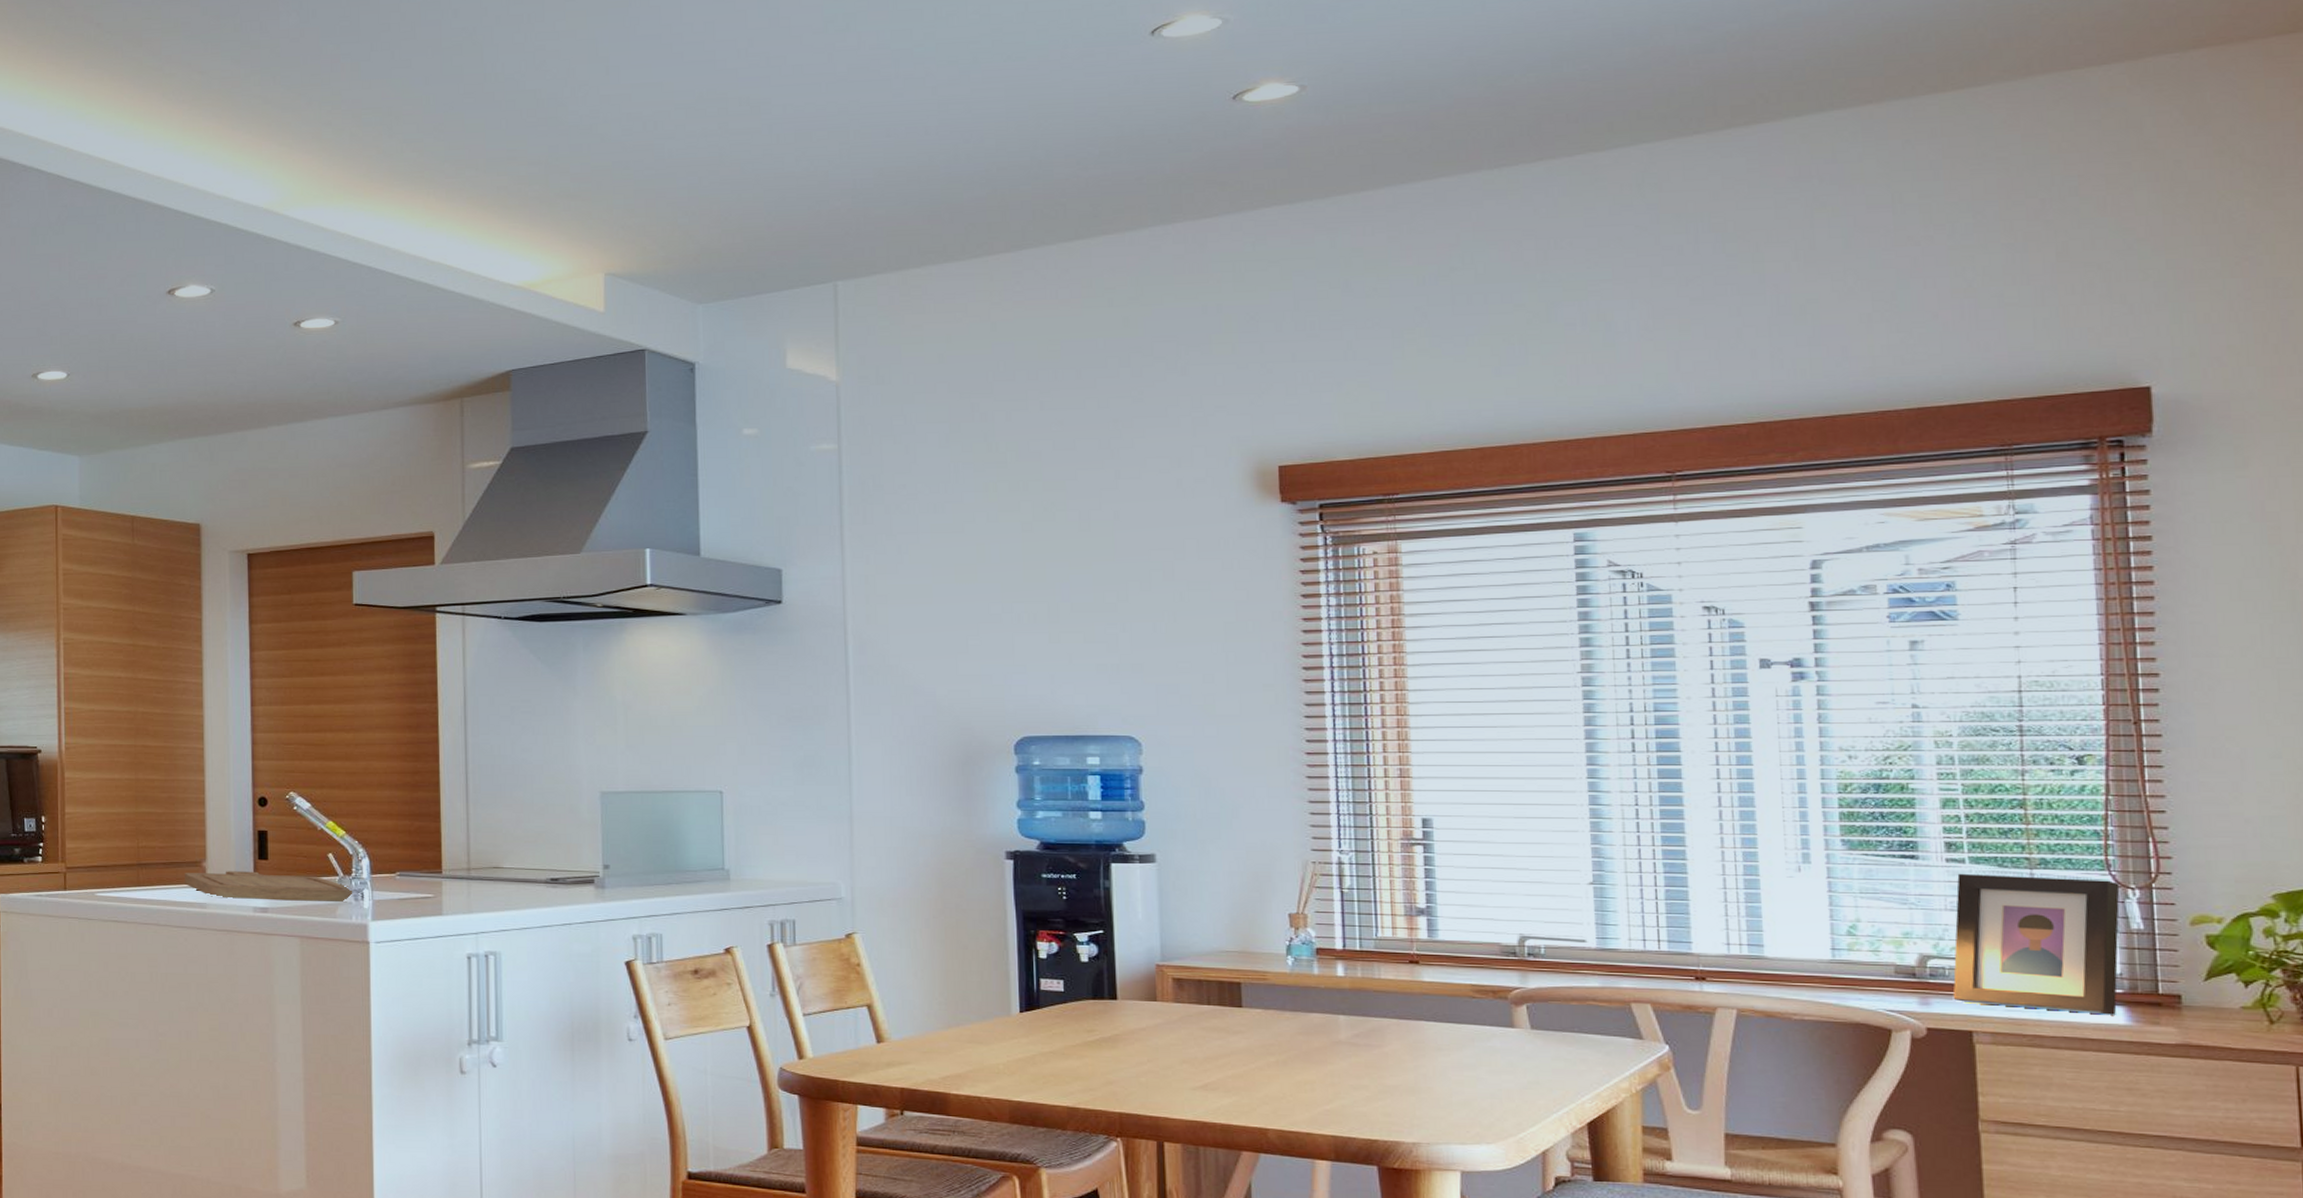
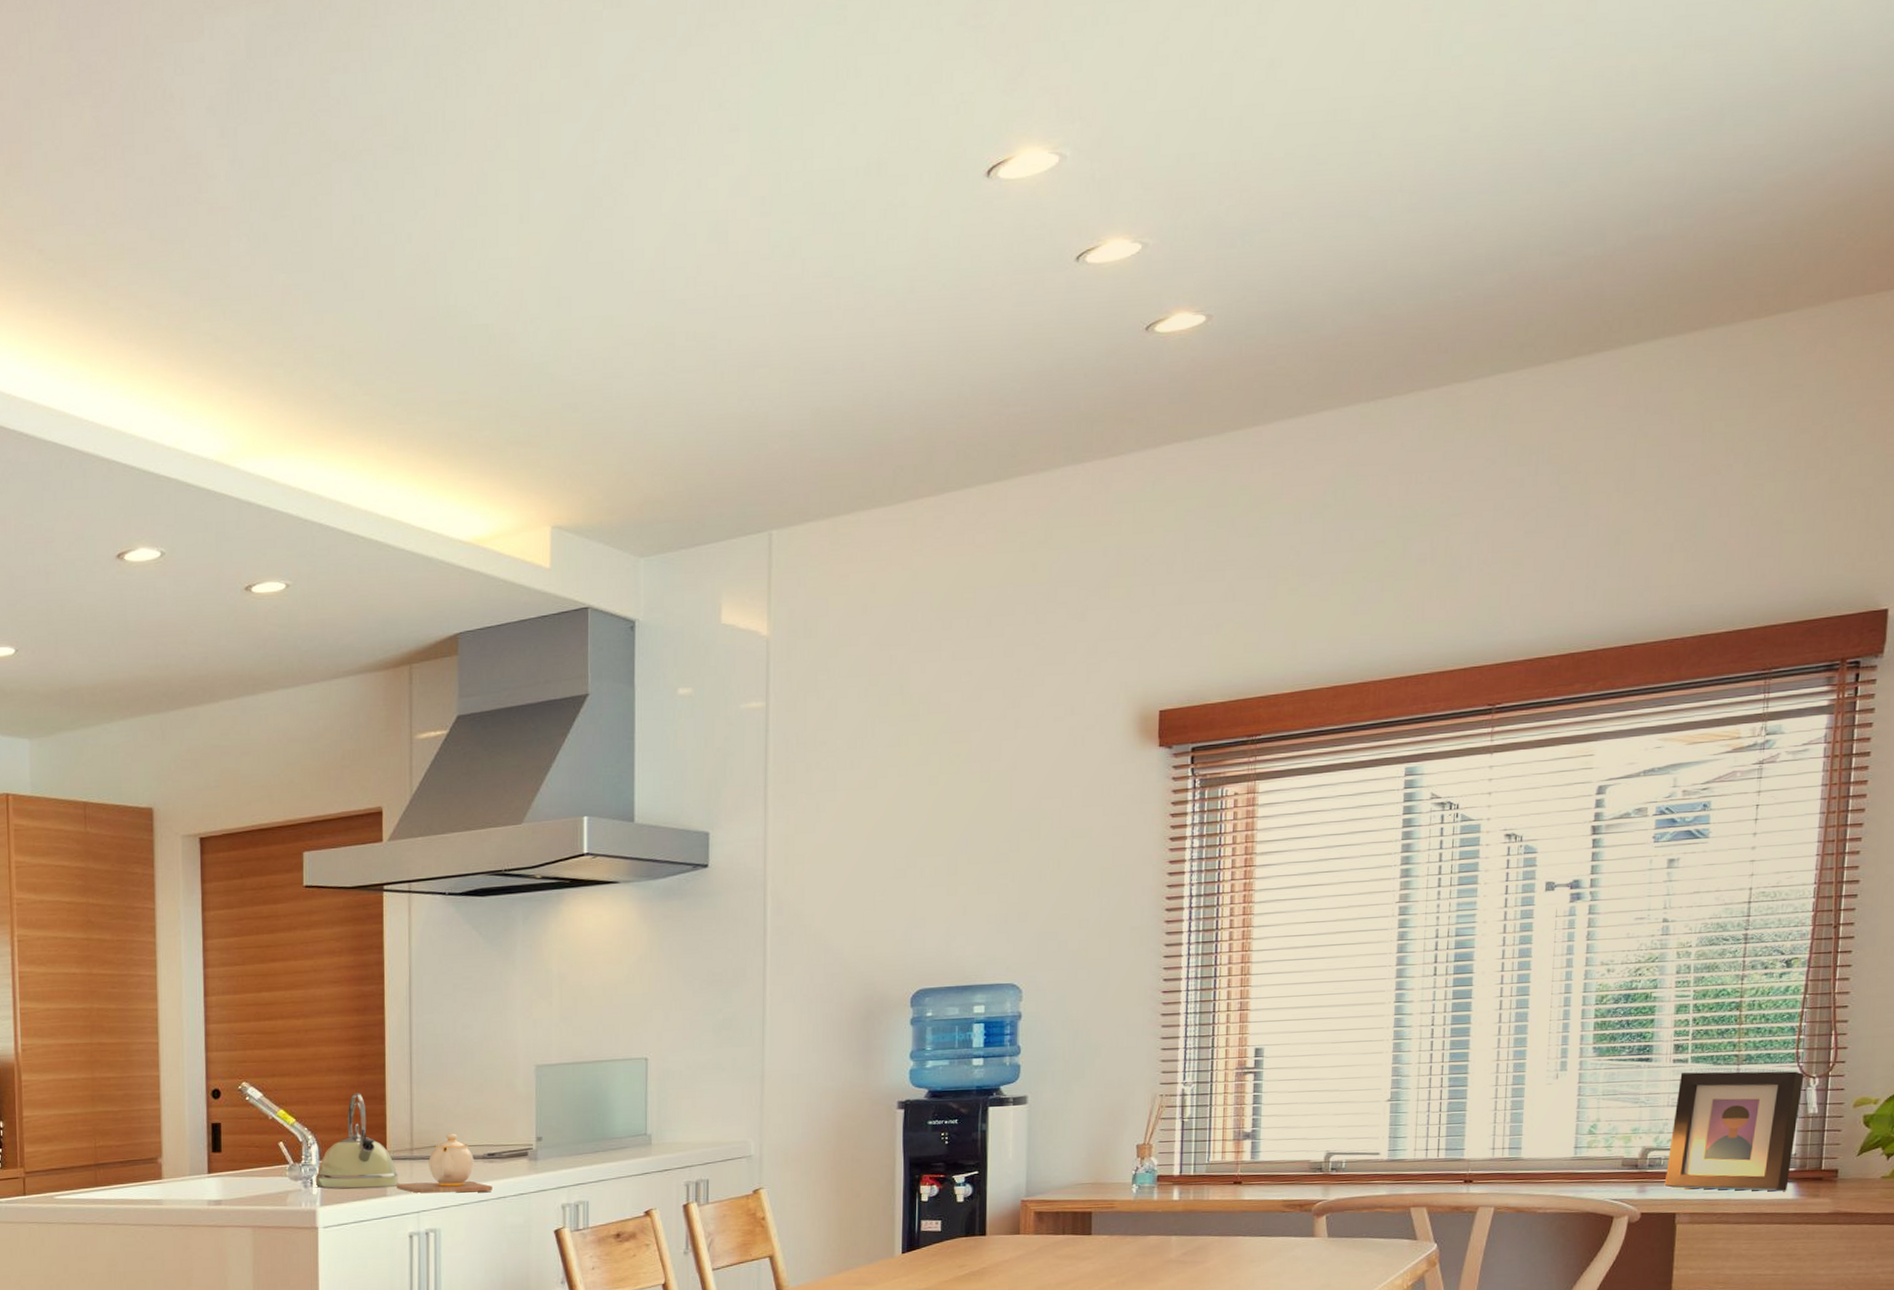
chopping board: present [184,871,352,903] -> none [140,1164,302,1194]
kettle: none [366,809,456,907] -> present [315,1093,399,1190]
teapot: none [452,855,557,917] -> present [396,1133,493,1194]

